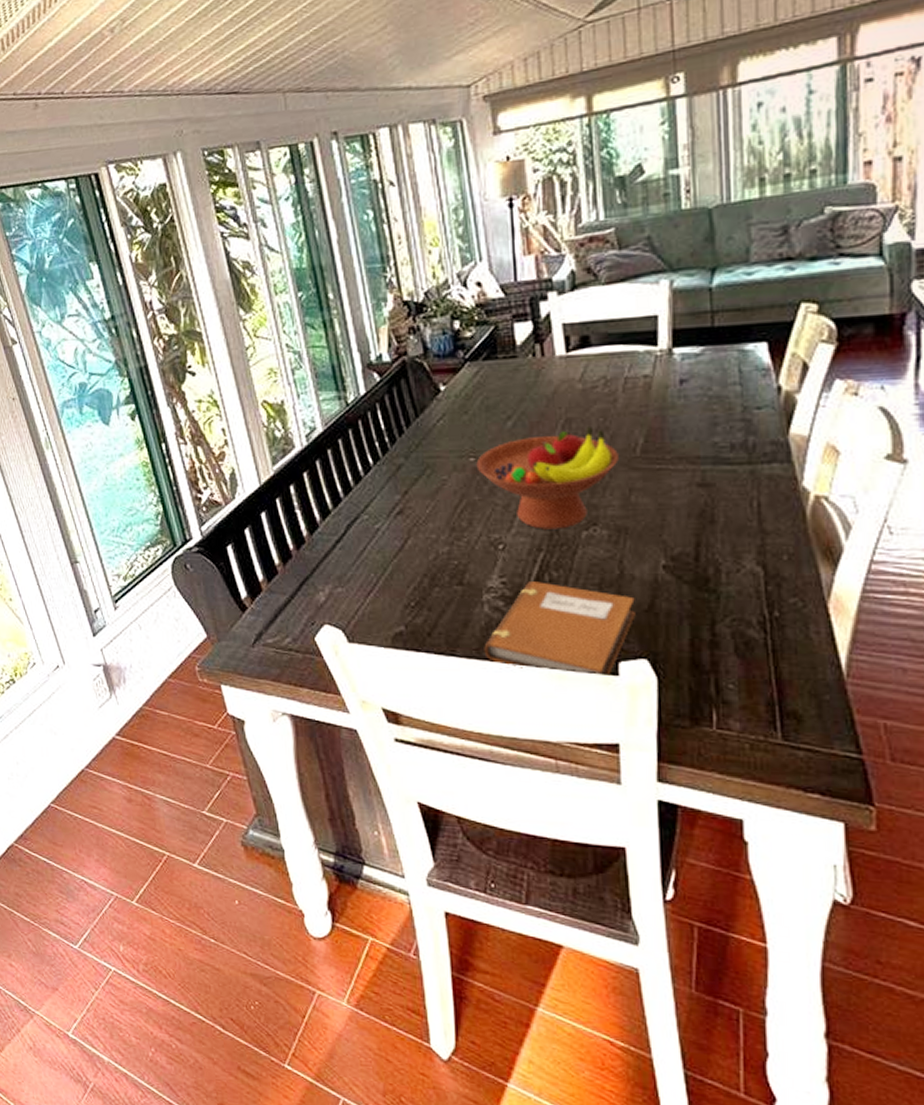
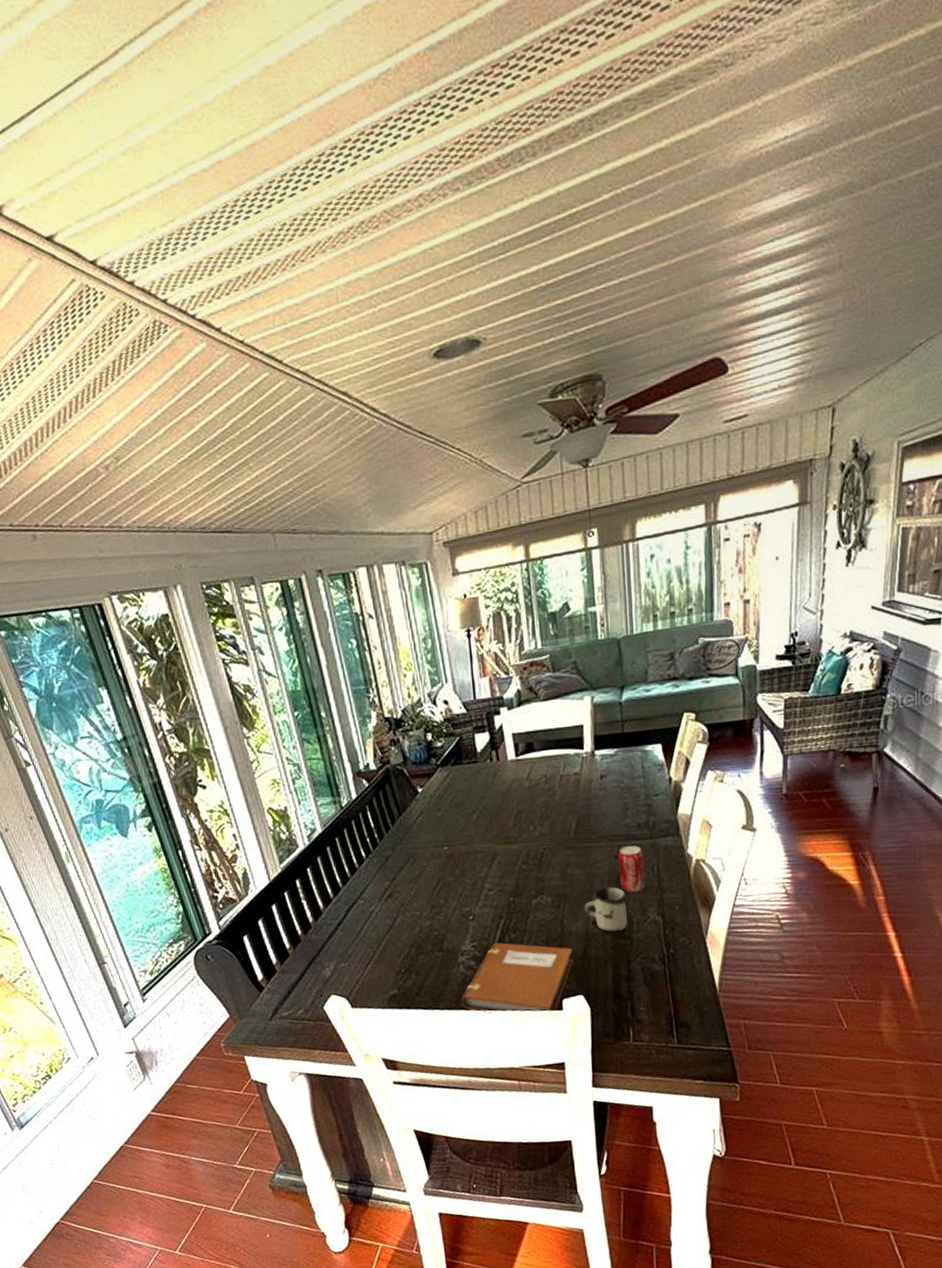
fruit bowl: present [476,425,619,529] -> none [449,815,558,901]
cup: none [652,523,714,582] -> present [584,886,628,932]
beverage can: none [701,472,740,532] -> present [618,846,646,893]

